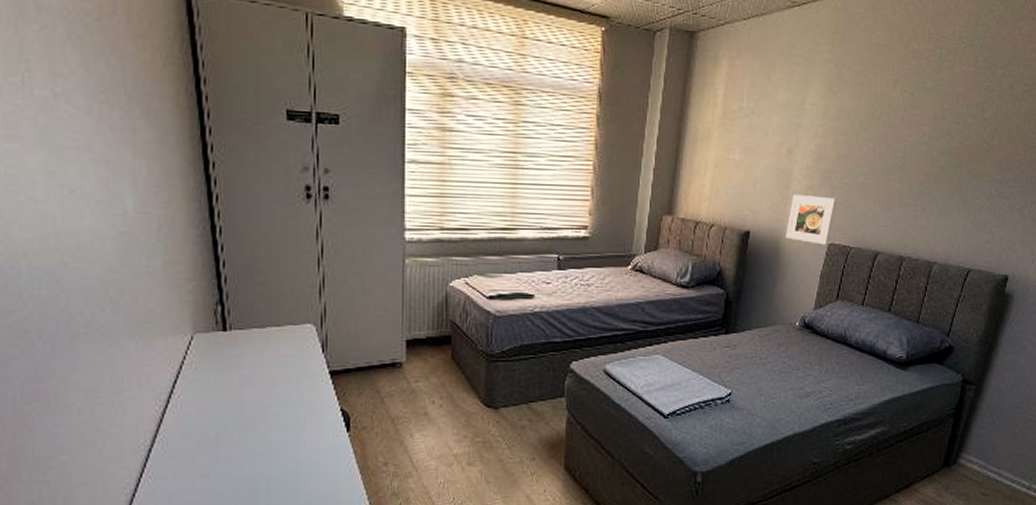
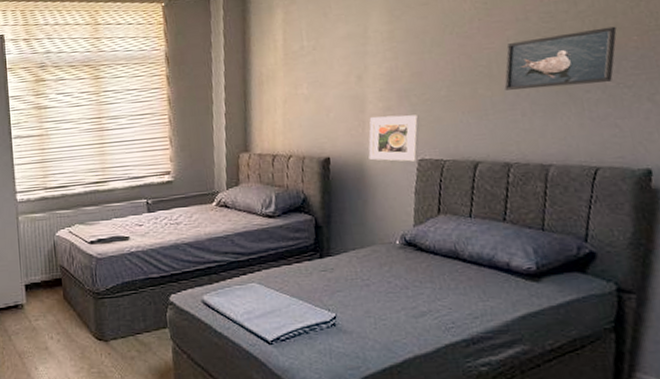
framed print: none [912,137,1009,190] -> present [504,26,617,90]

